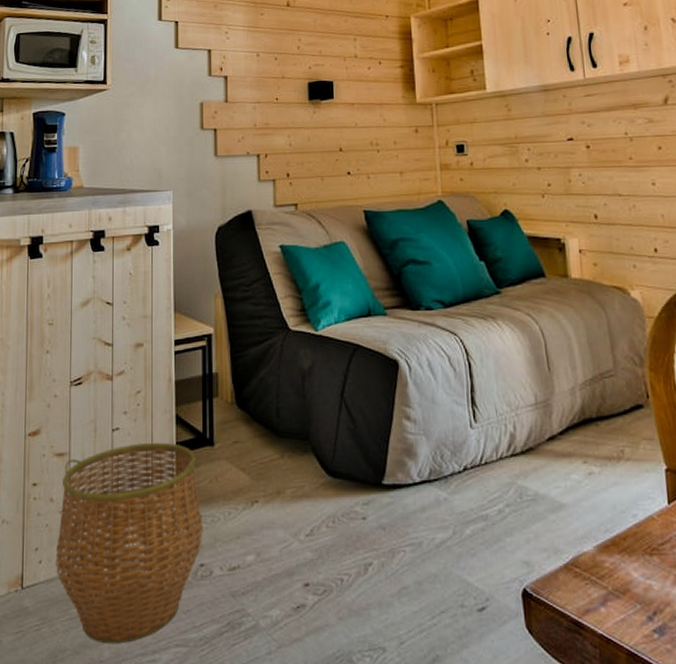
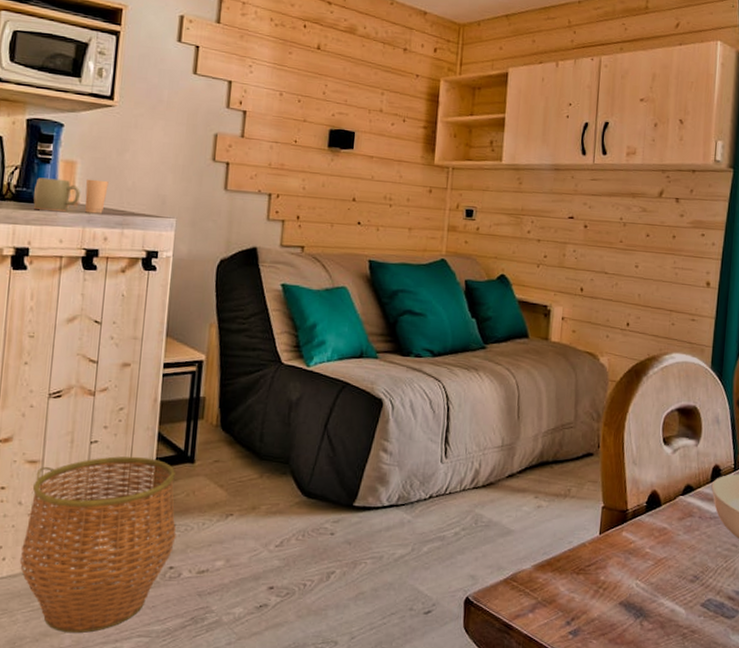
mug: none [44,165,84,198] -> present [33,177,80,212]
cup: none [89,161,108,195] -> present [85,179,109,214]

